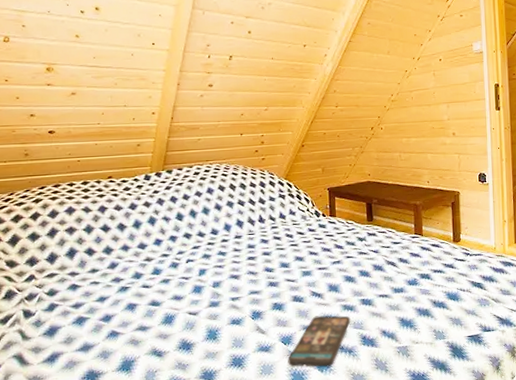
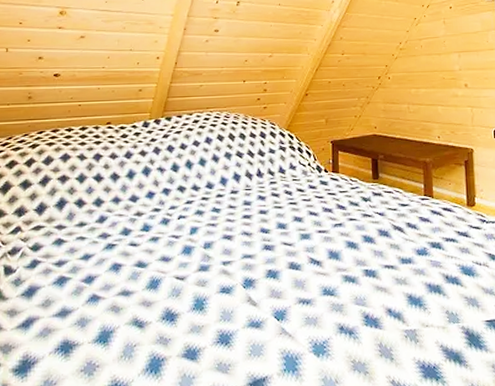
smartphone: present [288,315,351,367] -> none [280,287,352,350]

